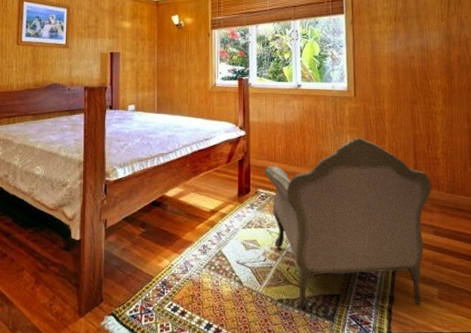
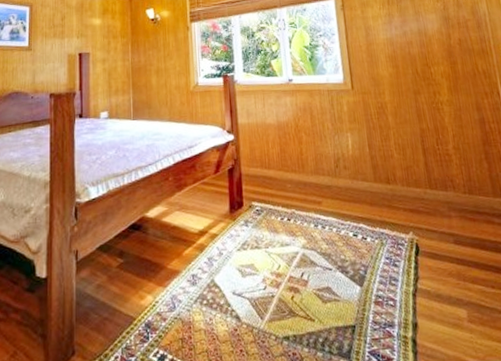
armchair: present [264,137,431,308] -> none [258,135,450,345]

